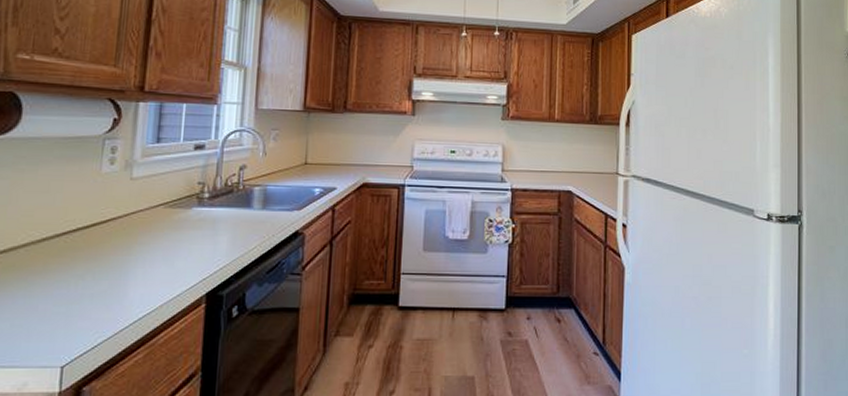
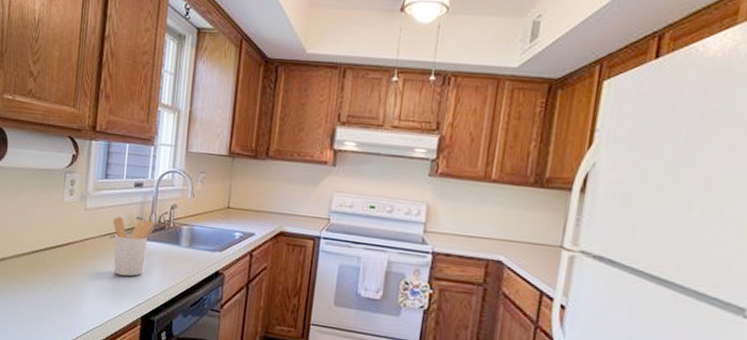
utensil holder: none [167,184,221,250] -> present [113,216,156,276]

